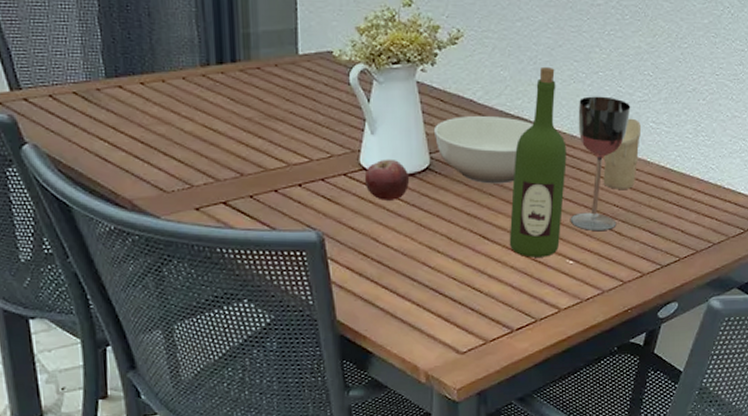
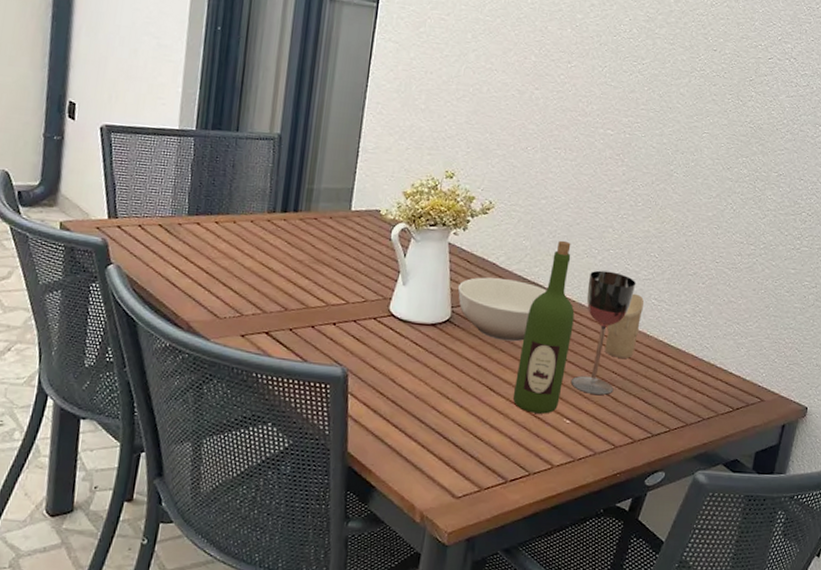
fruit: present [364,159,409,201] -> none [390,308,431,346]

